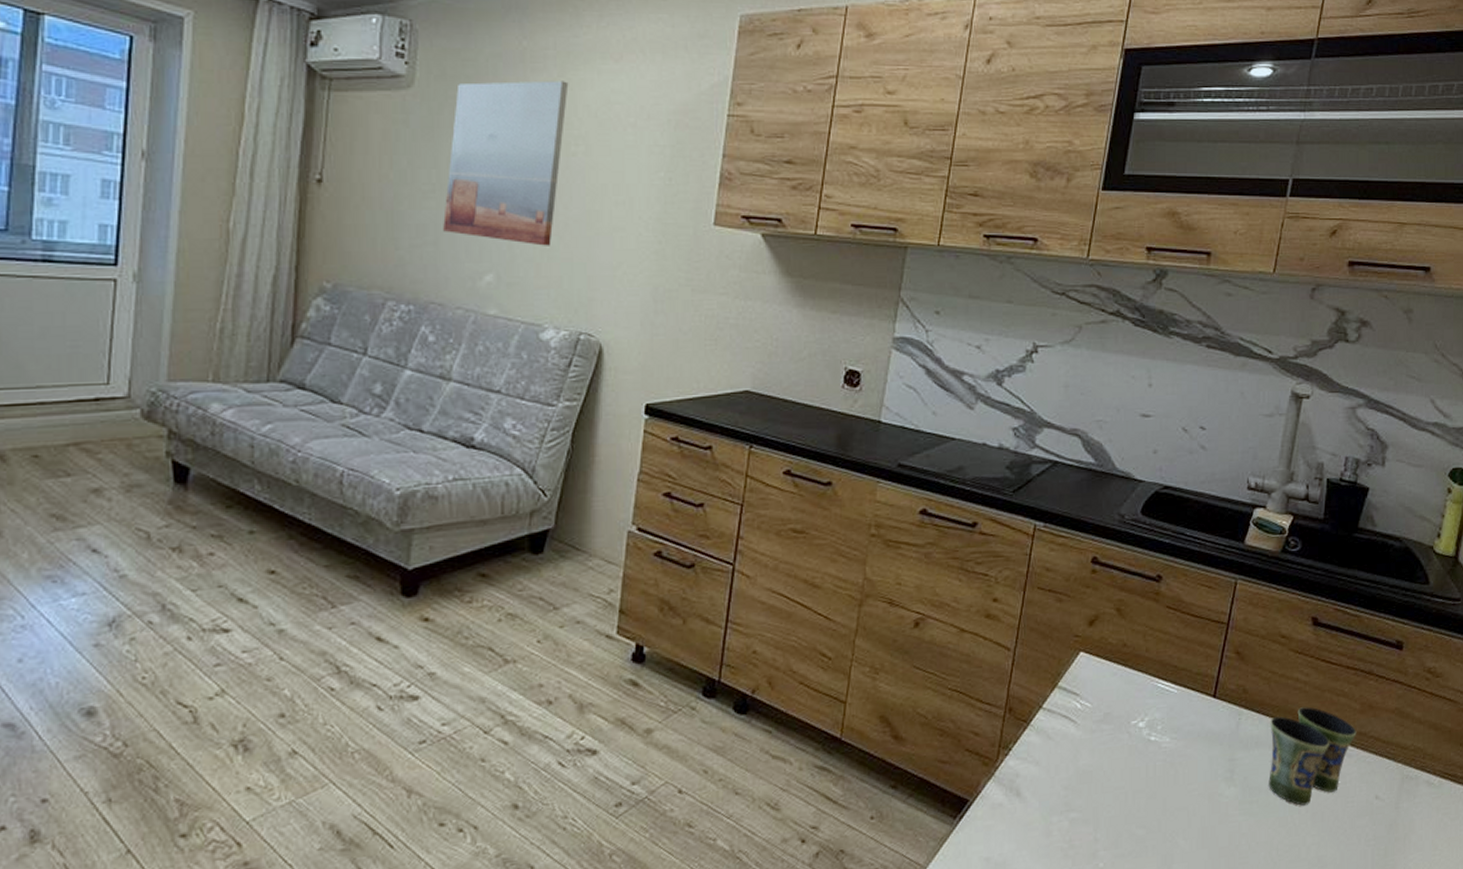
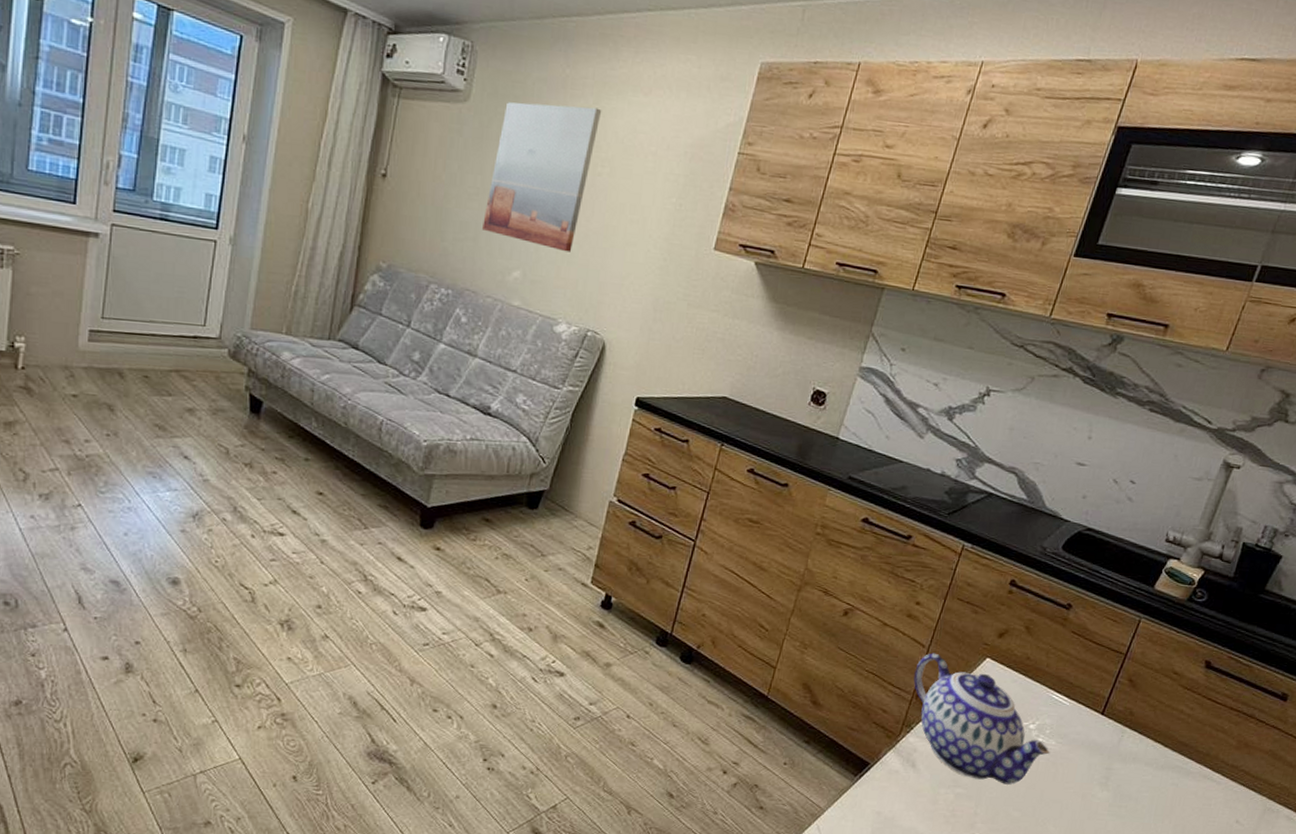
teapot: none [1003,655,1165,799] -> present [913,653,1050,785]
cup: present [1269,707,1357,806] -> none [1138,735,1229,817]

